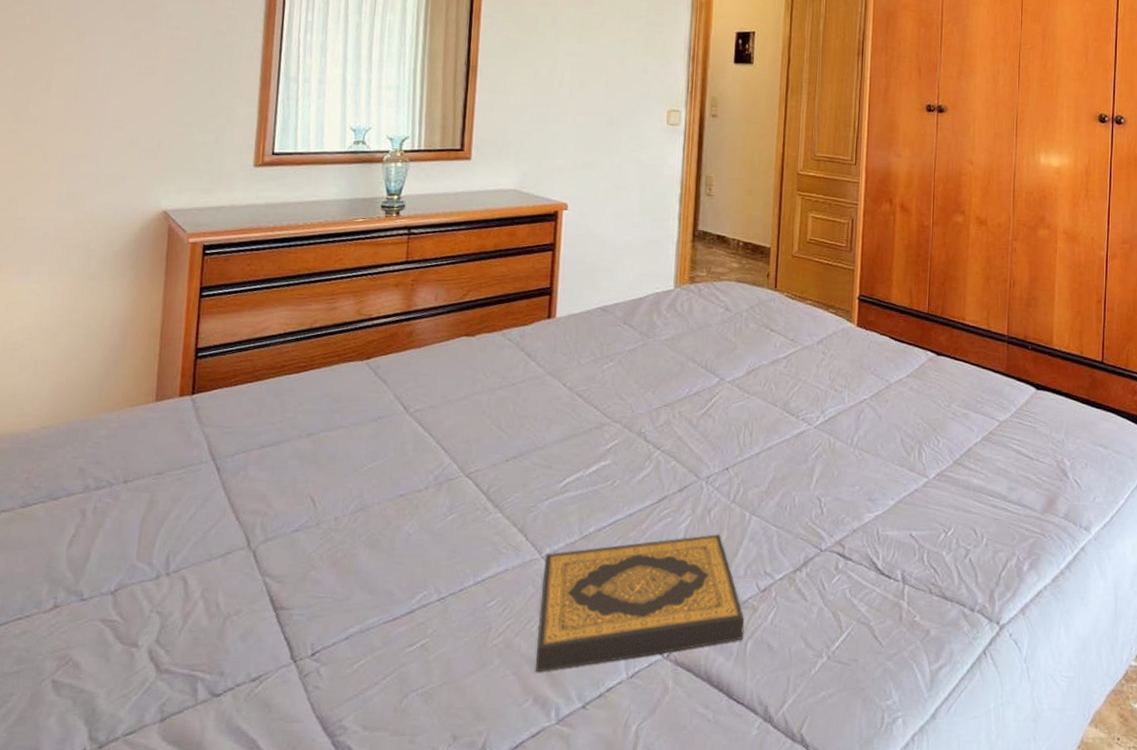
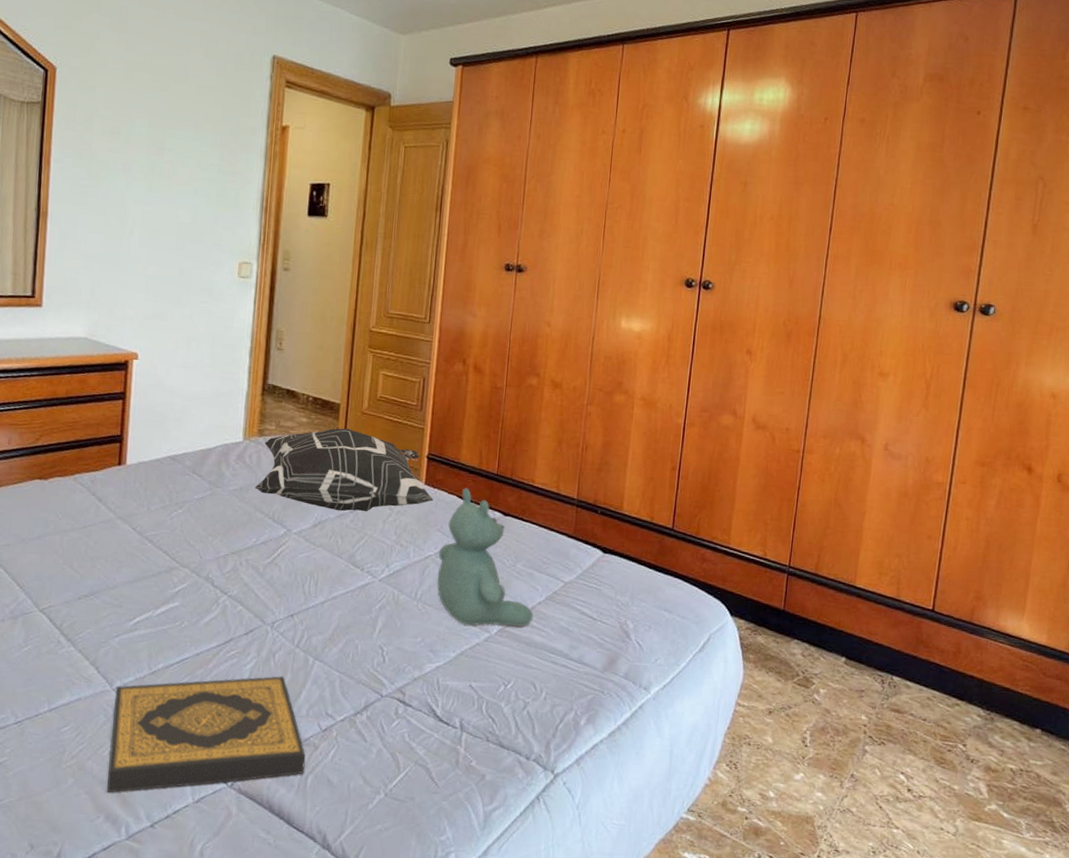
decorative pillow: none [686,272,866,357] -> present [254,428,434,512]
stuffed bear: none [873,328,971,470] -> present [437,487,533,627]

